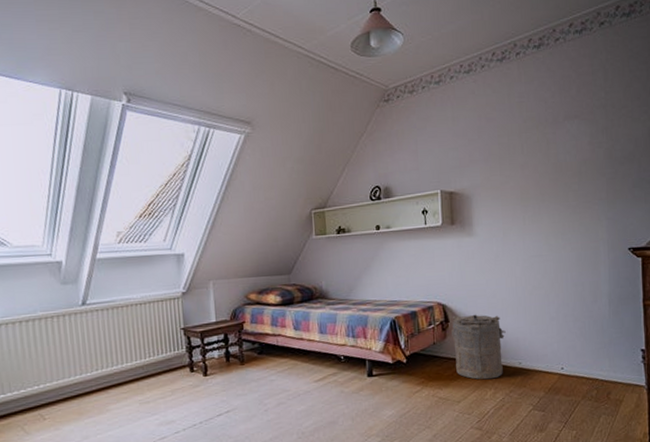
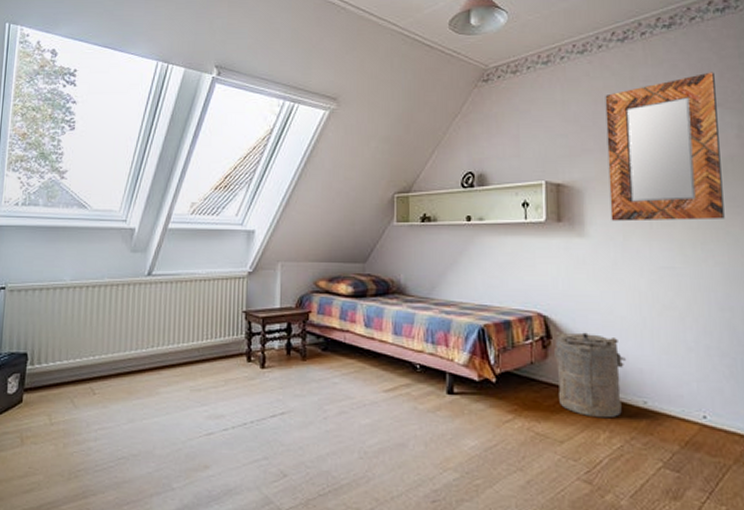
home mirror: none [487,88,579,221] -> present [605,72,725,222]

